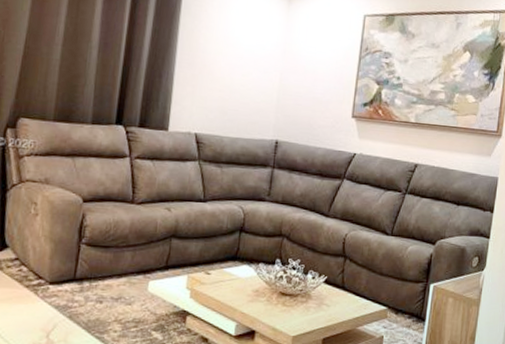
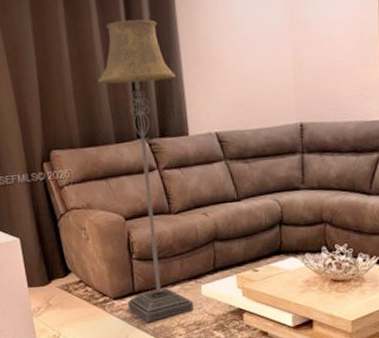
floor lamp: none [63,11,167,314] -> present [98,19,195,323]

